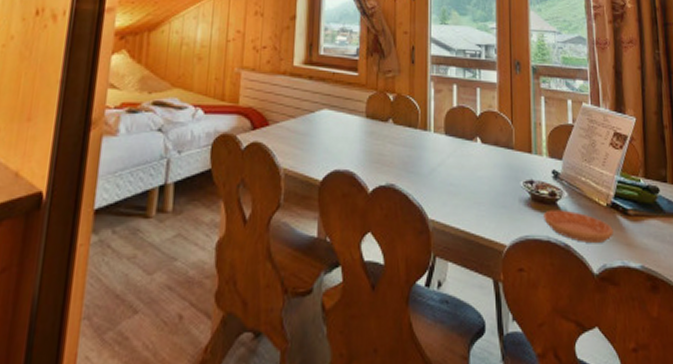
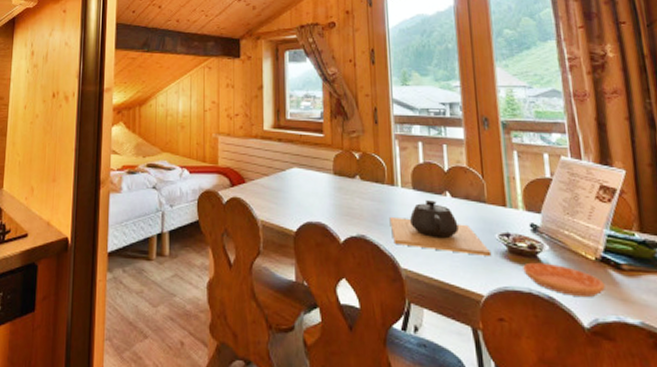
teapot: none [420,146,516,204] -> present [389,200,492,256]

